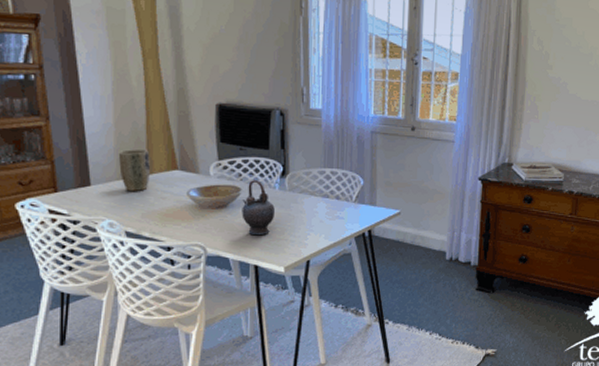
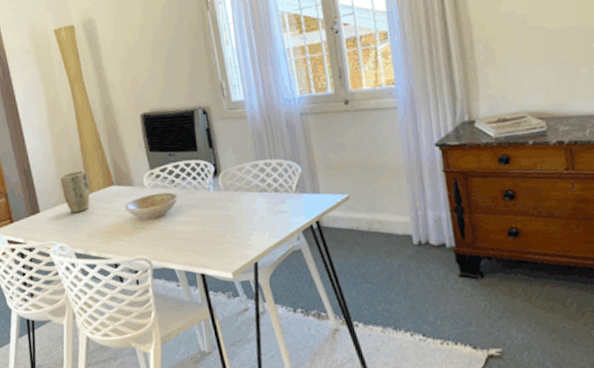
teapot: present [242,180,275,235] -> none [179,184,214,241]

